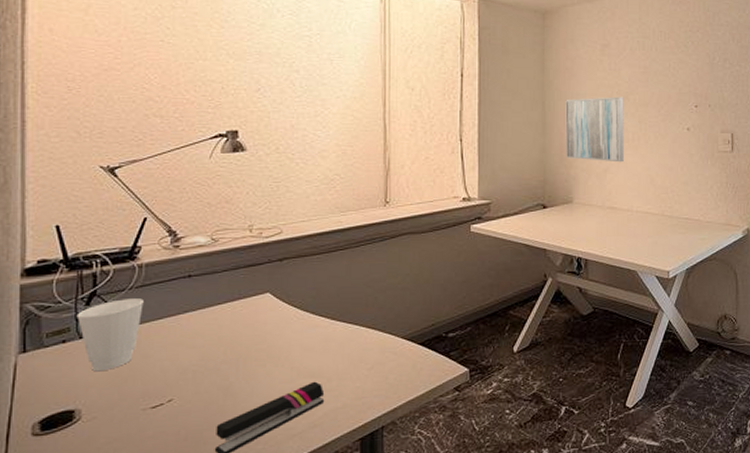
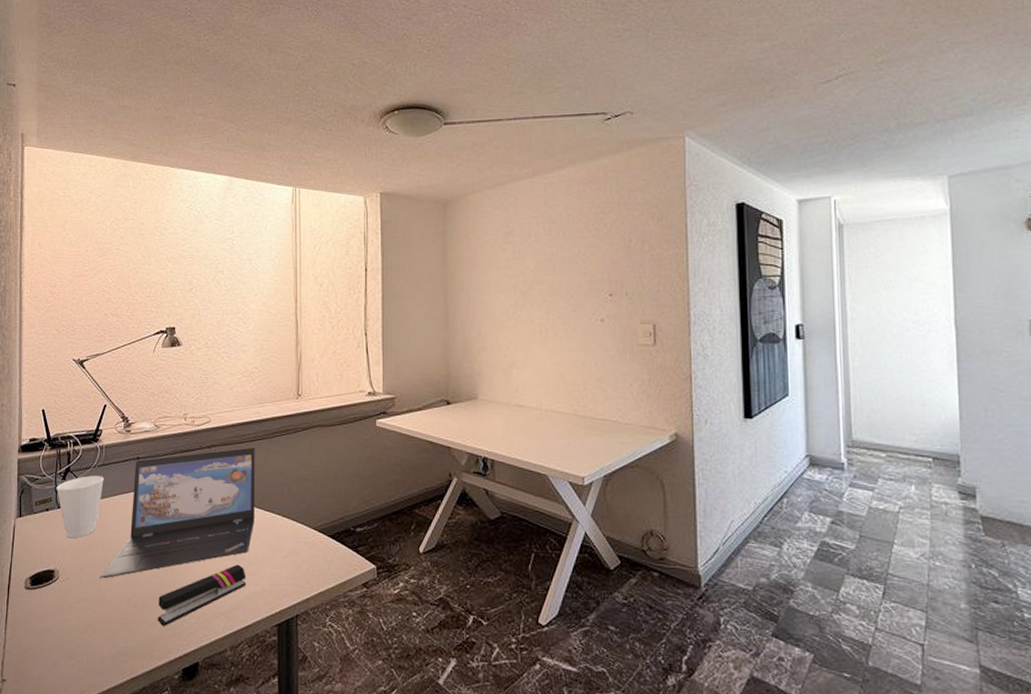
laptop: none [138,258,336,414] -> present [100,447,255,579]
wall art: present [565,96,624,163] -> none [468,286,531,357]

